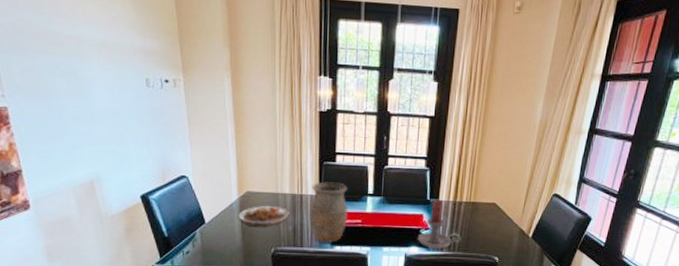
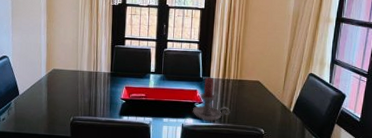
plate: present [238,205,289,227] -> none [46,80,86,99]
vase: present [308,181,348,243] -> none [102,61,134,114]

